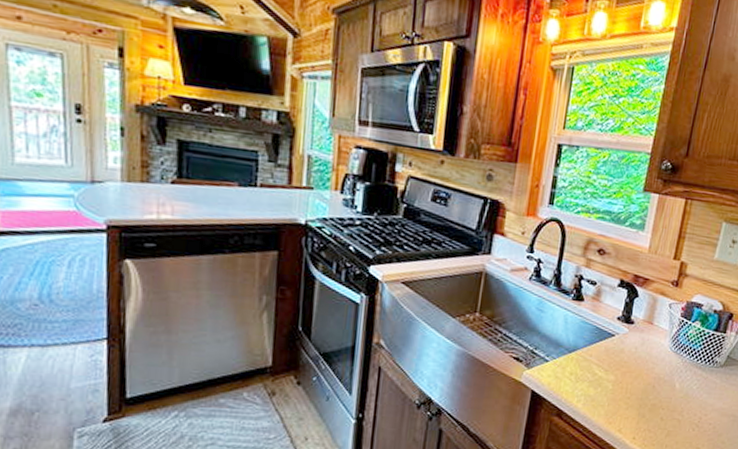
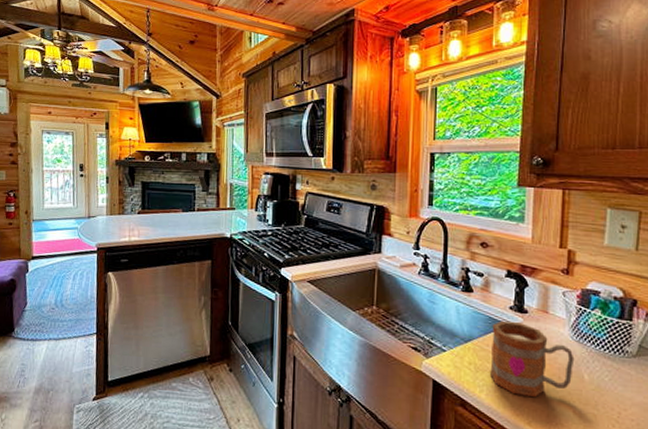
mug: none [589,331,670,406] -> present [490,320,575,398]

